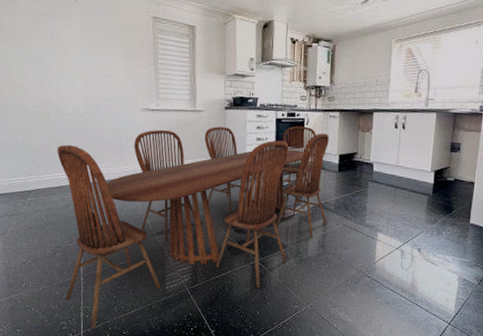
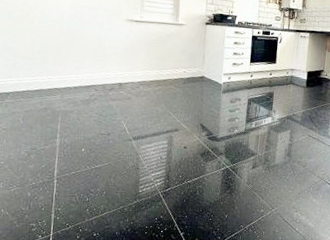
dining set: present [57,126,329,329] -> none [37,40,299,230]

